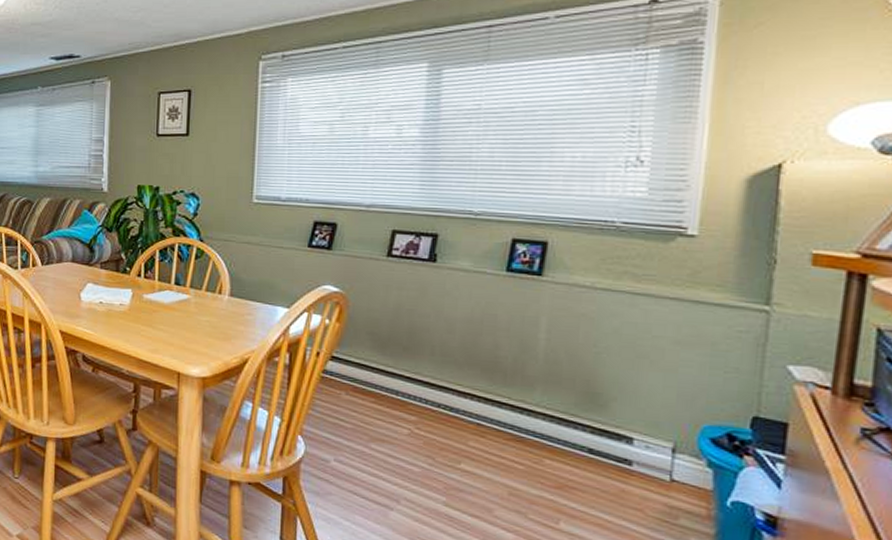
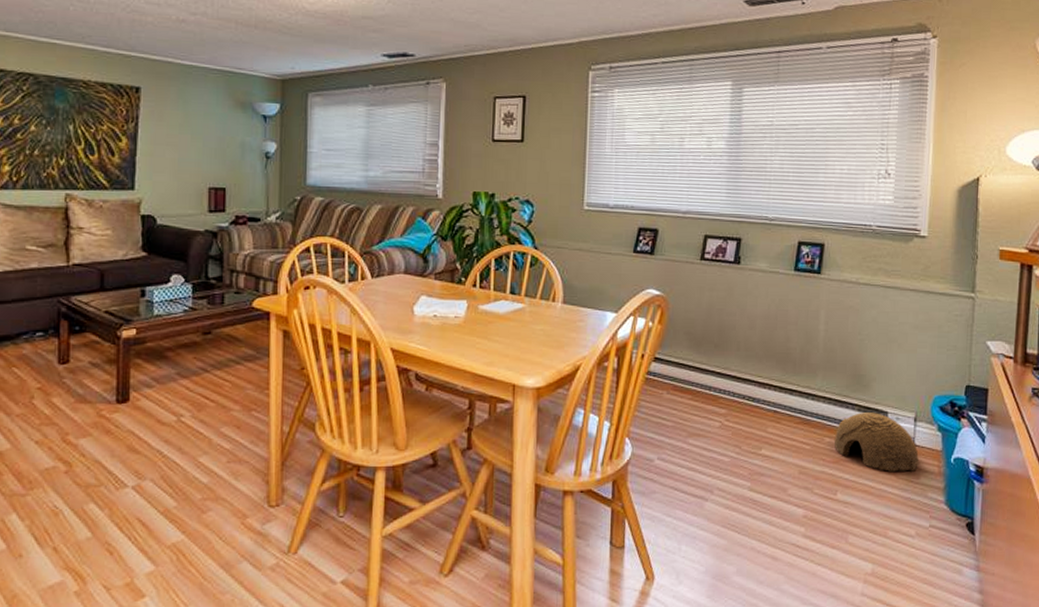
woven basket: none [557,435,678,510] -> present [834,412,919,473]

